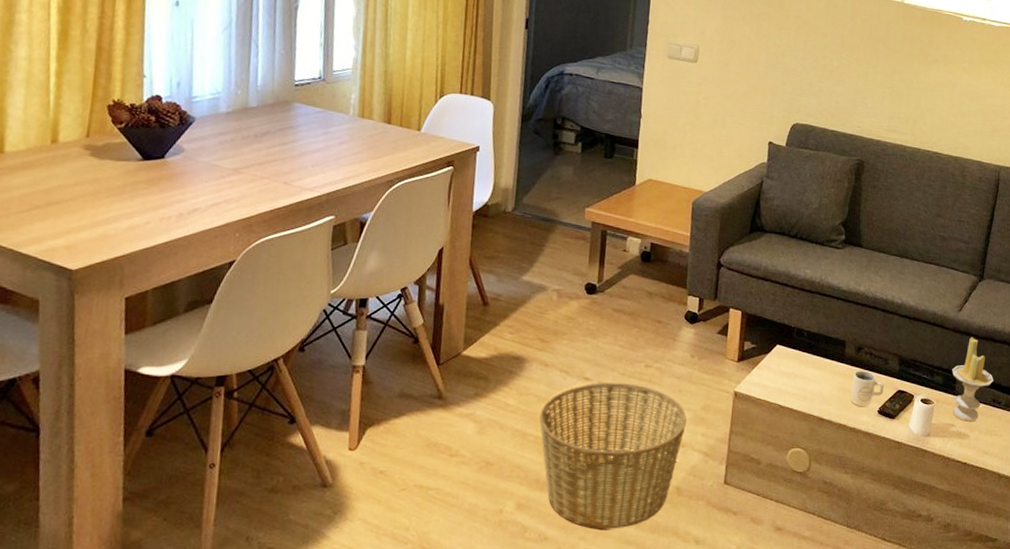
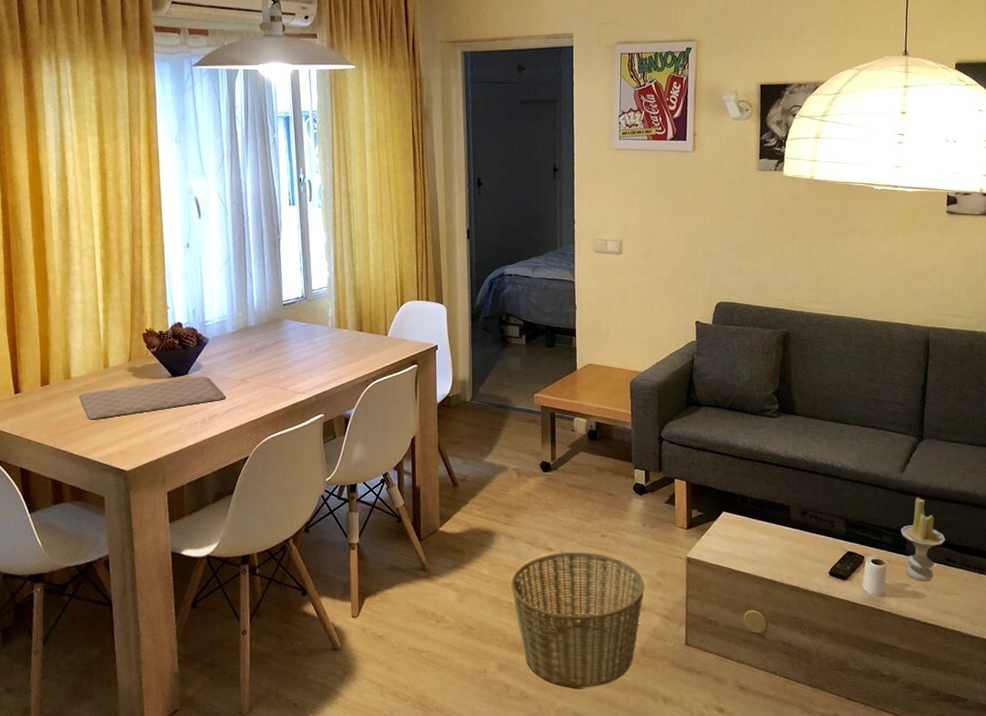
placemat: none [13,161,212,206] -> present [79,376,226,420]
mug: present [850,370,884,407] -> none [800,533,833,569]

